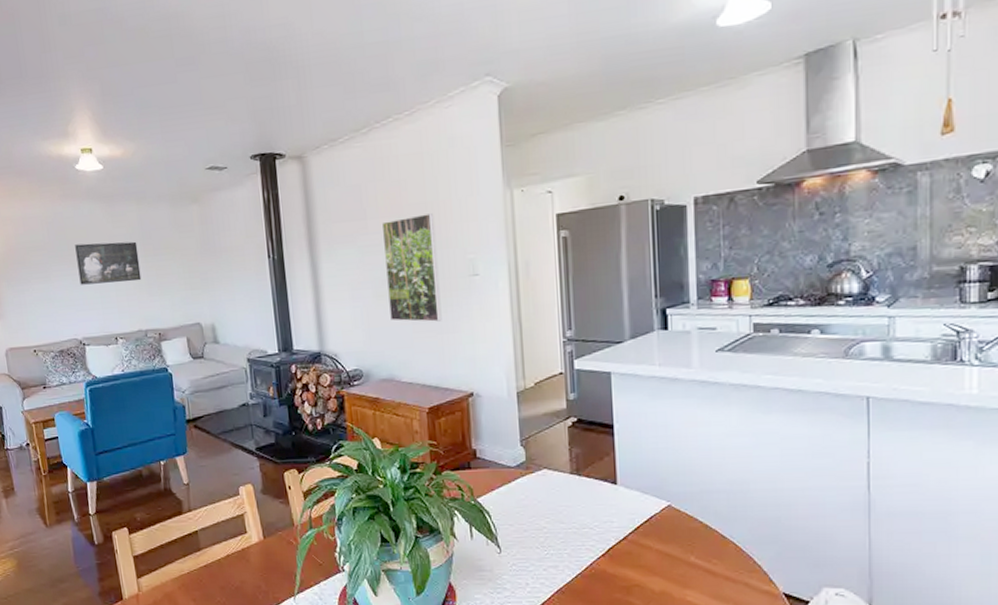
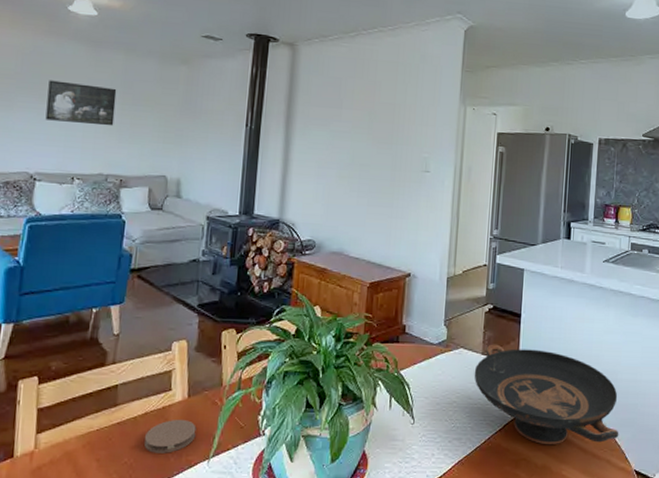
coaster: none [231,560,278,592] -> present [144,420,197,453]
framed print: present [381,213,442,322] -> none [349,113,399,207]
decorative bowl: none [563,461,758,569] -> present [474,344,619,445]

